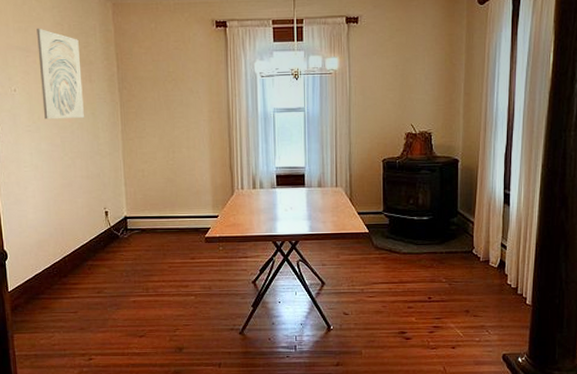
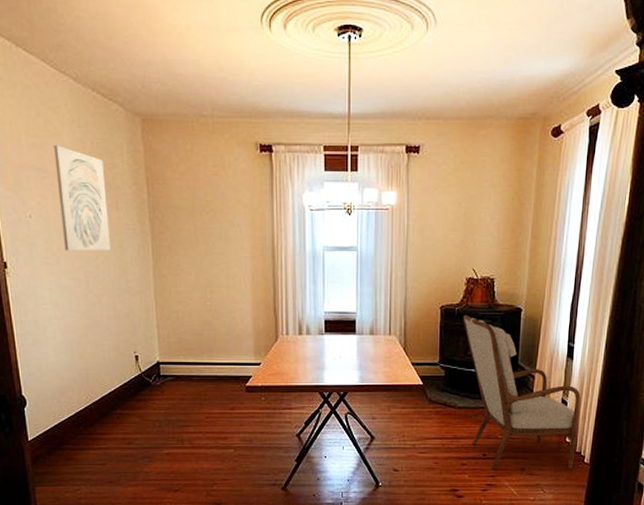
armchair: none [404,166,519,312] -> present [463,314,581,469]

